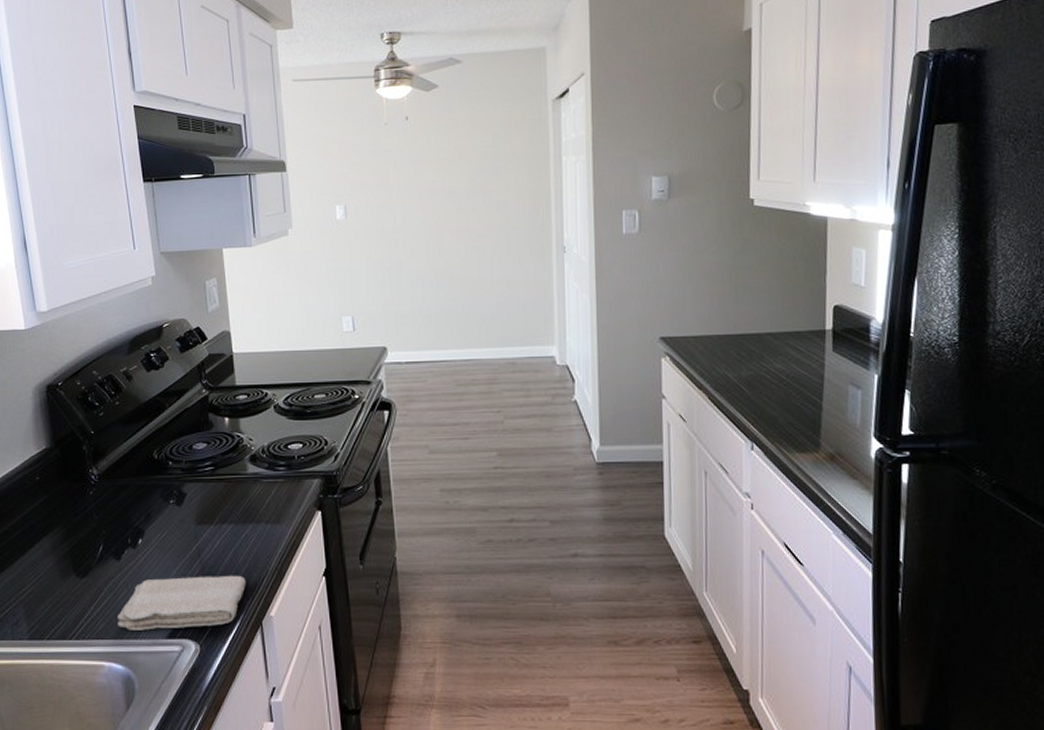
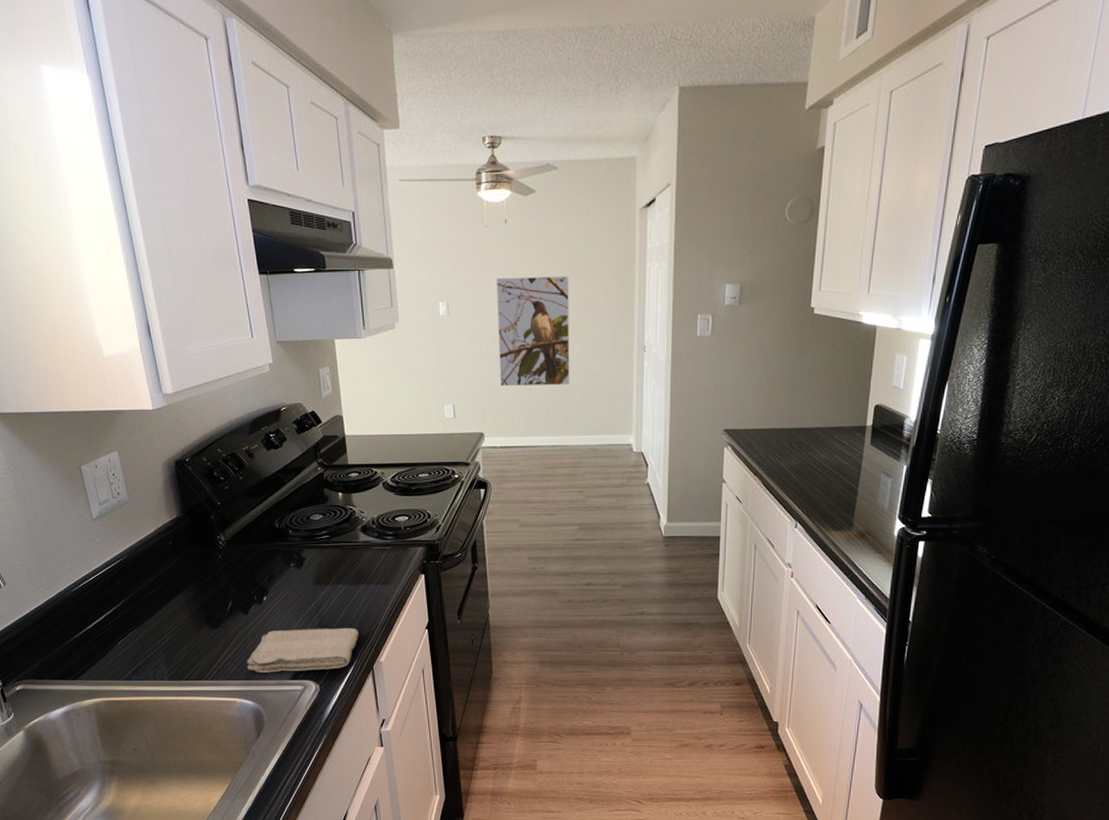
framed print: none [398,173,482,295] -> present [497,276,570,387]

